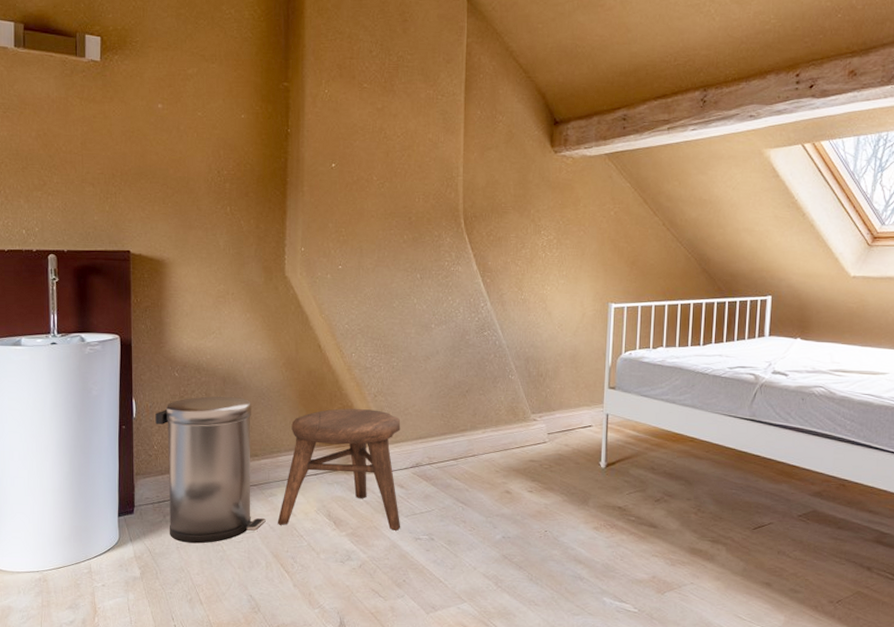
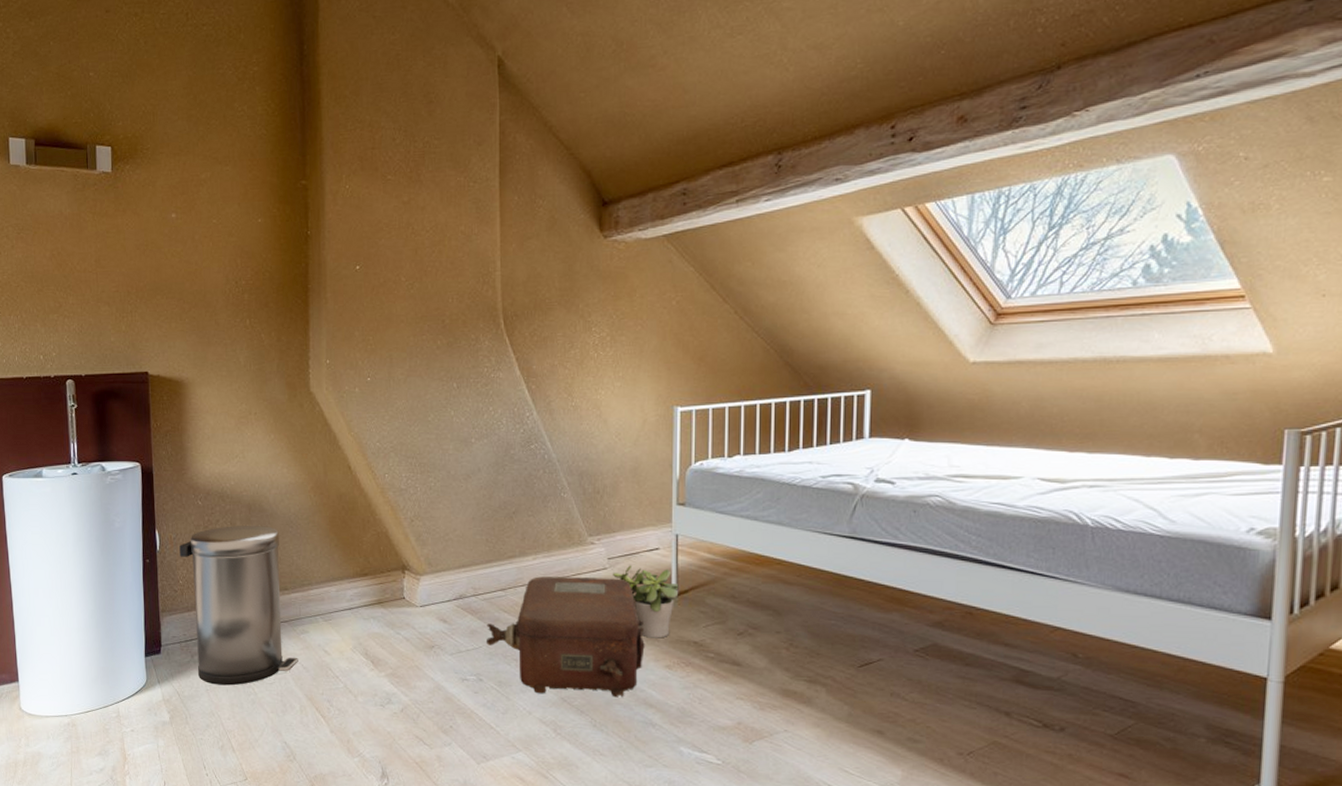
stool: present [277,408,401,531] -> none [311,534,446,670]
suitcase: none [438,448,577,555] -> present [485,576,645,698]
potted plant: none [550,440,607,504] -> present [612,565,679,638]

